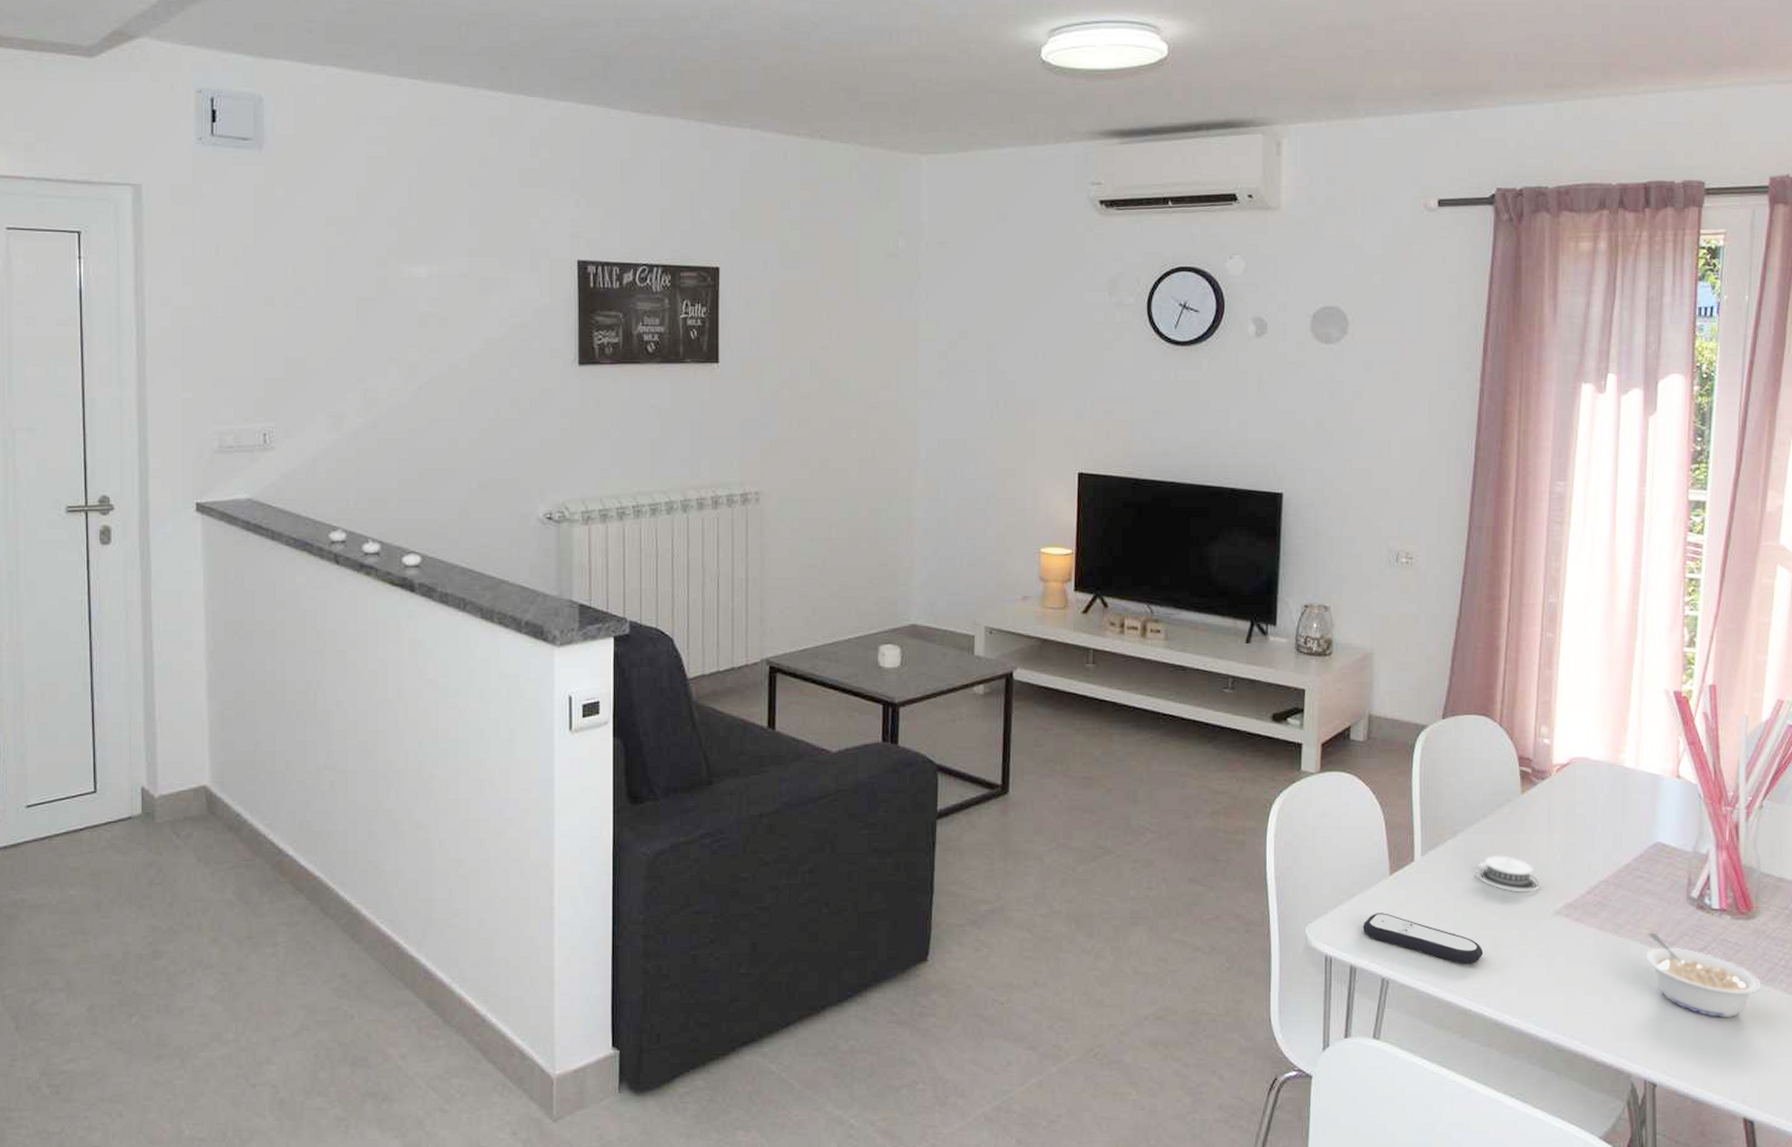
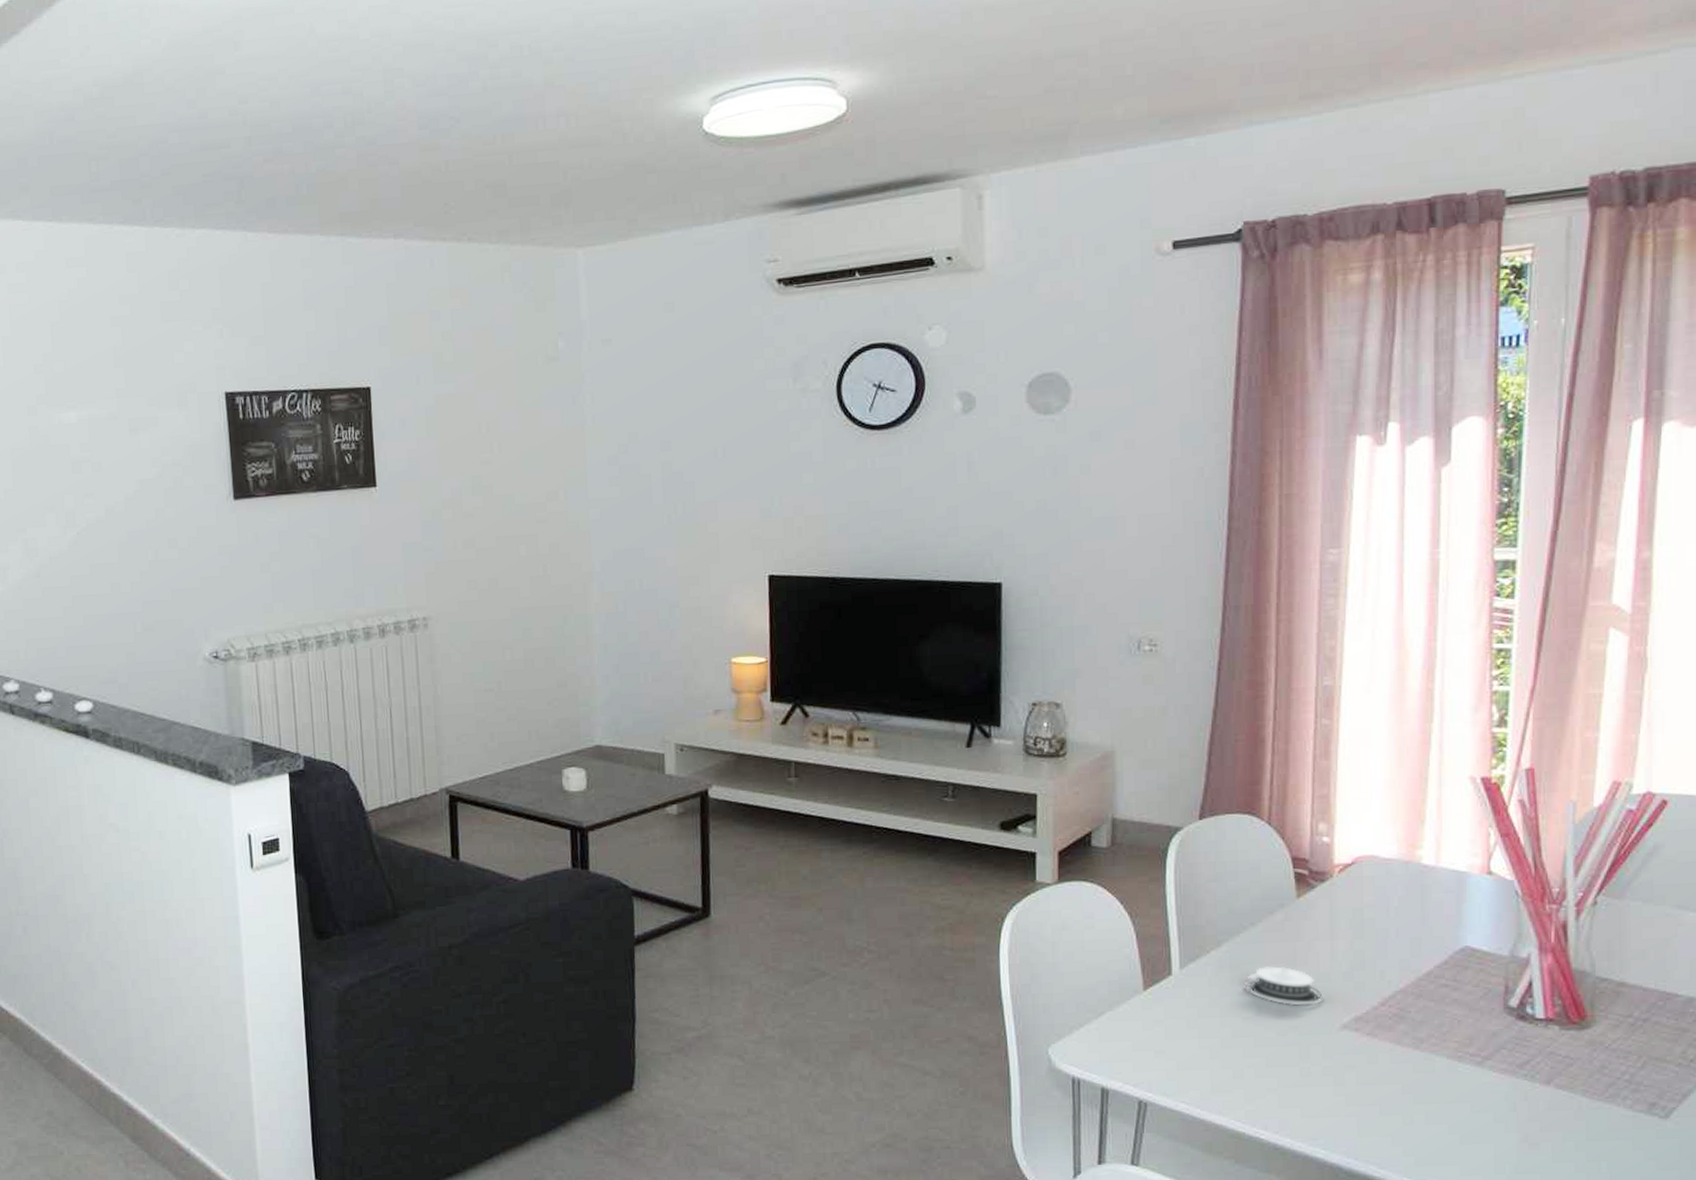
remote control: present [1362,913,1484,964] -> none [1114,1031,1258,1084]
legume: present [1645,931,1762,1019] -> none [1454,1044,1600,1140]

